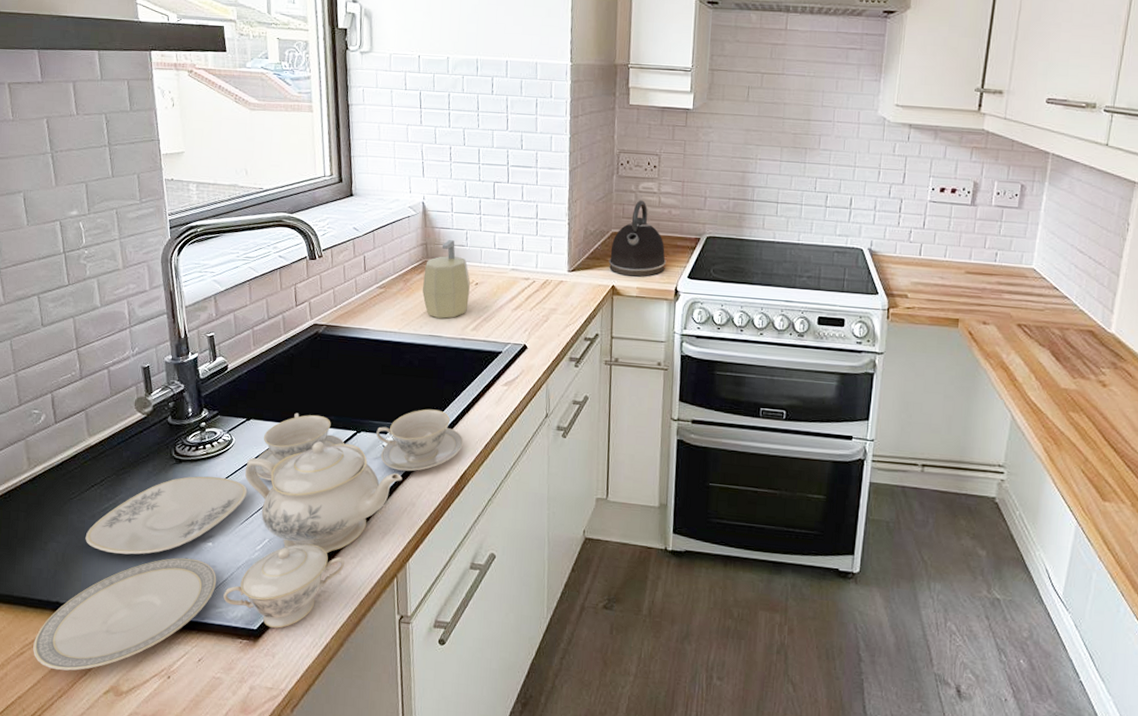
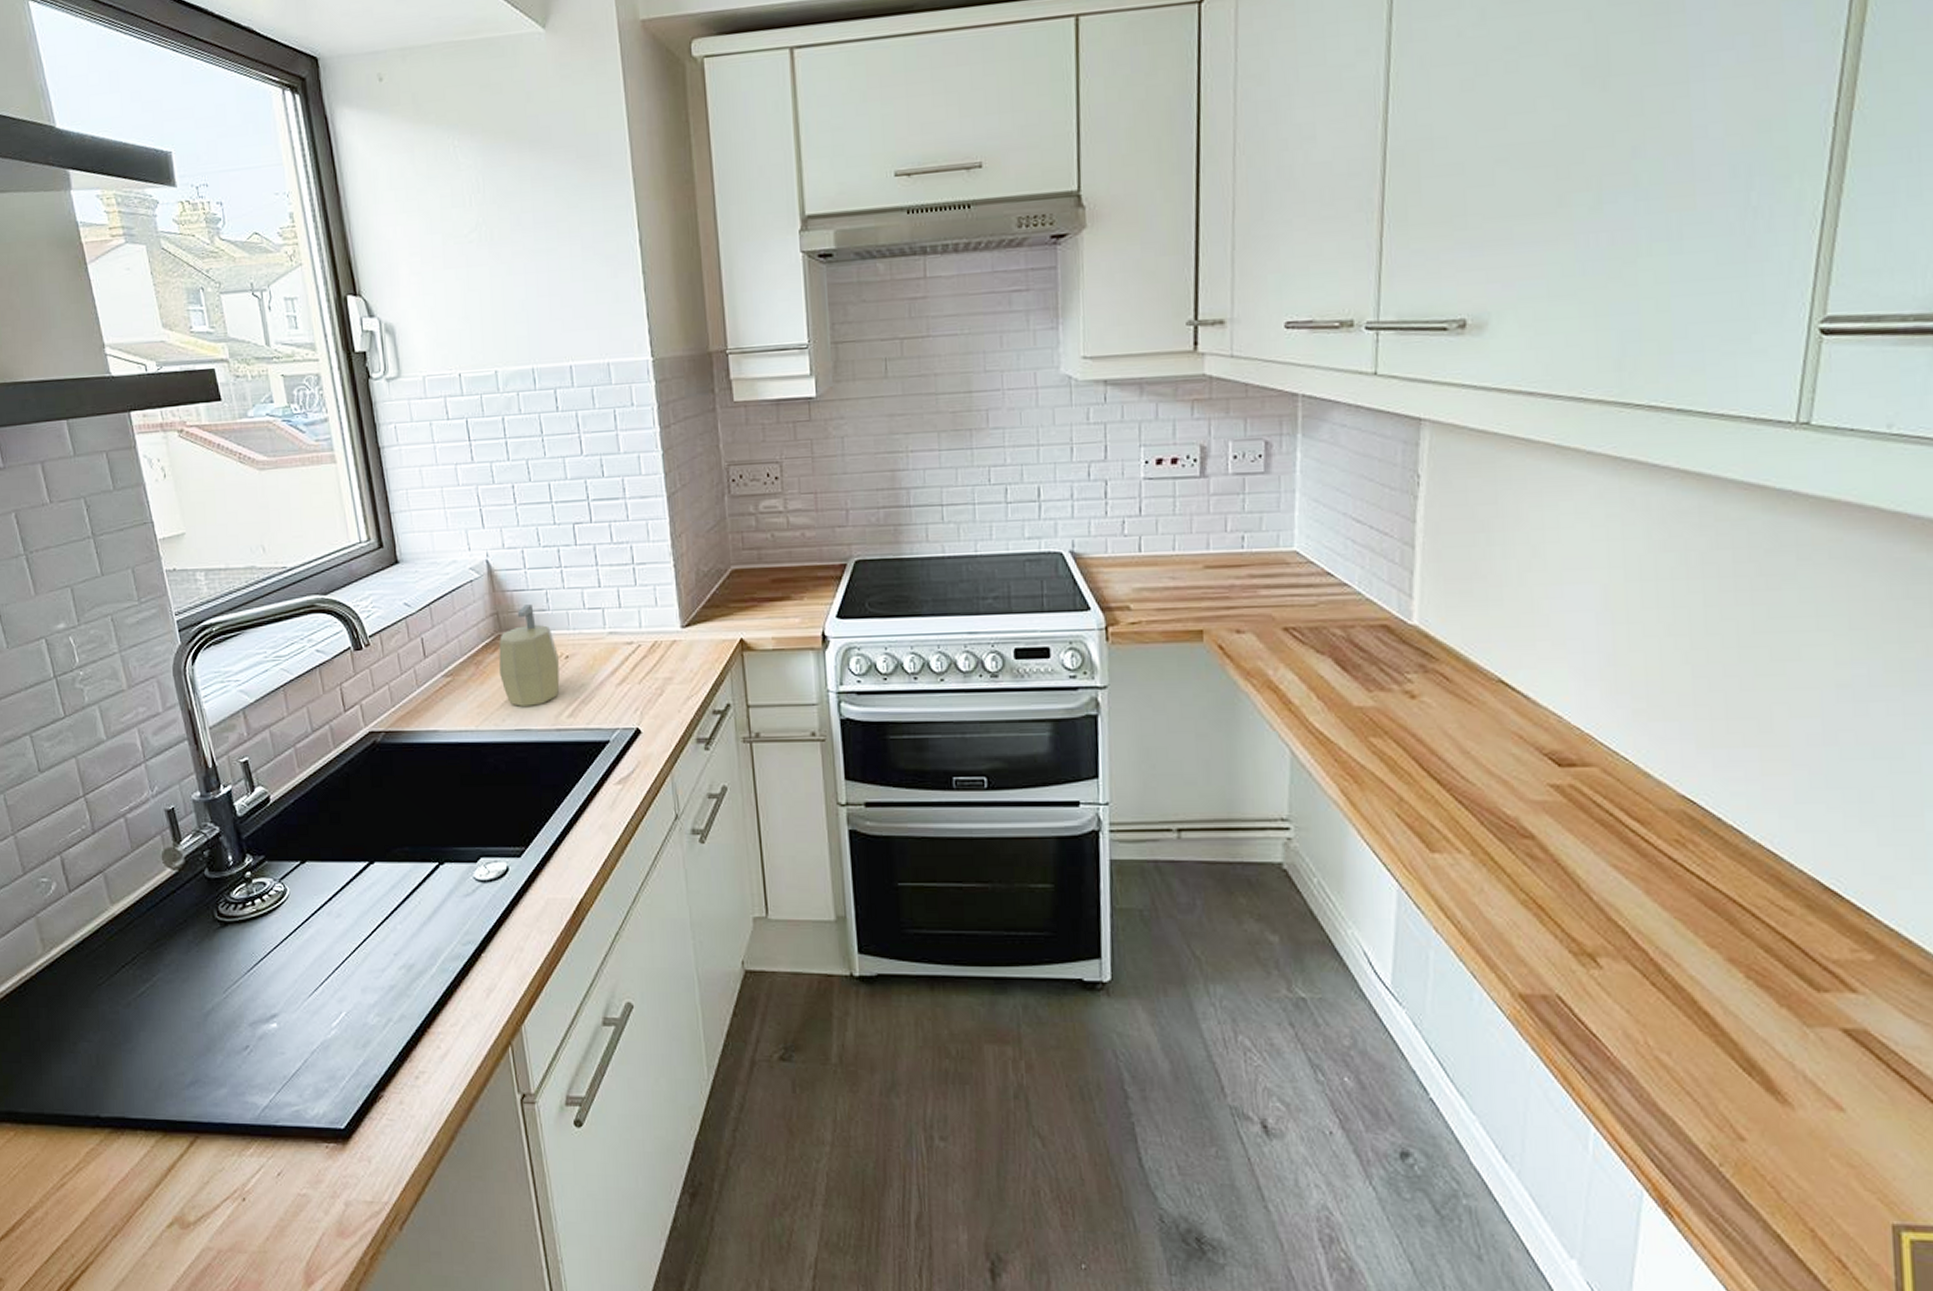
tea set: present [33,409,463,671] -> none [75,824,574,1203]
kettle: present [608,200,667,277] -> none [731,523,807,624]

